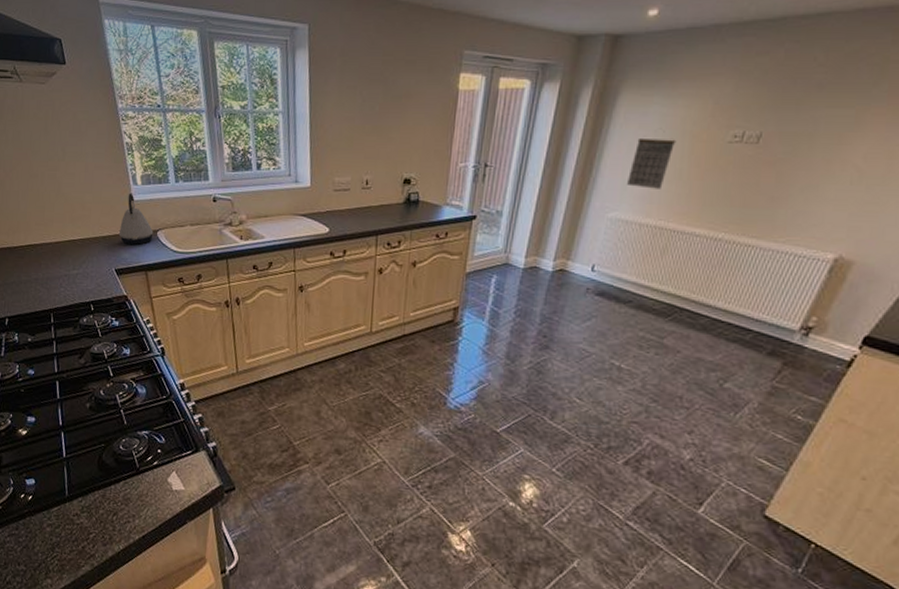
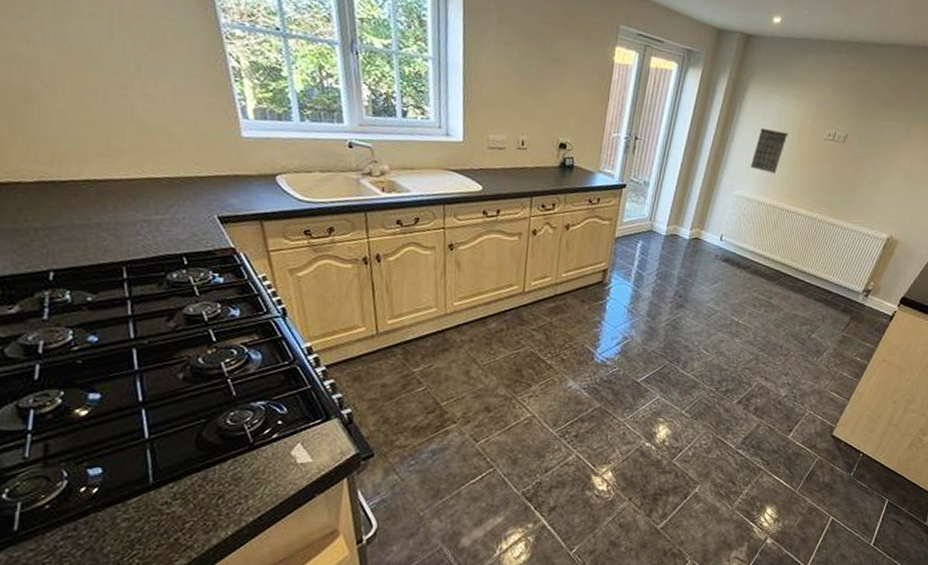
kettle: present [119,193,154,245] -> none [224,127,271,190]

